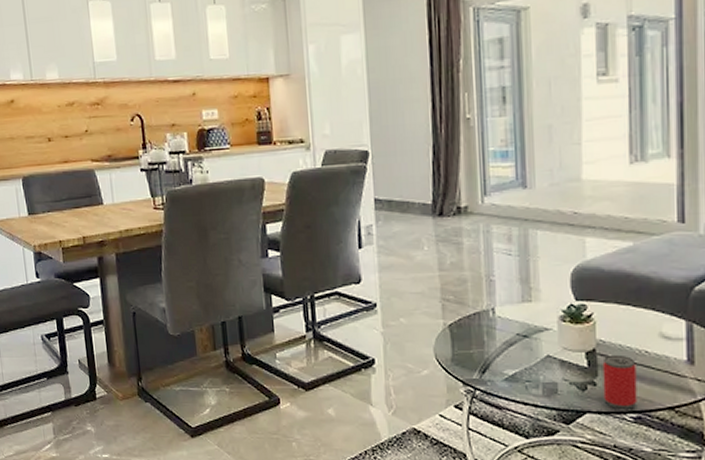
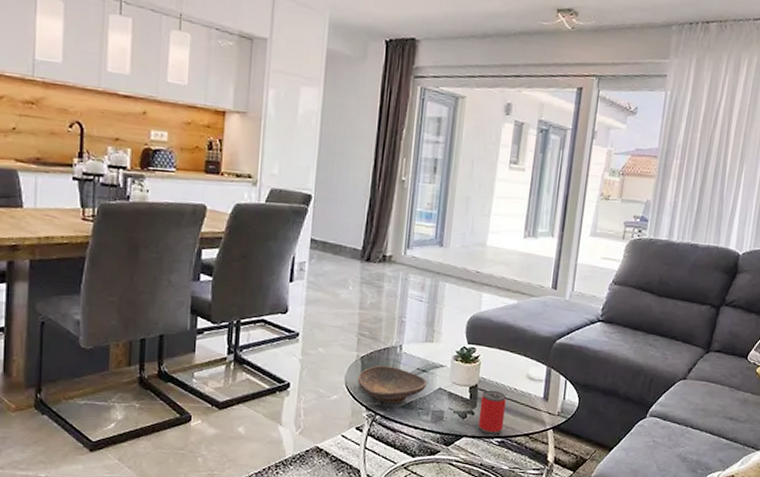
decorative bowl: none [448,332,531,376] -> present [357,365,427,403]

